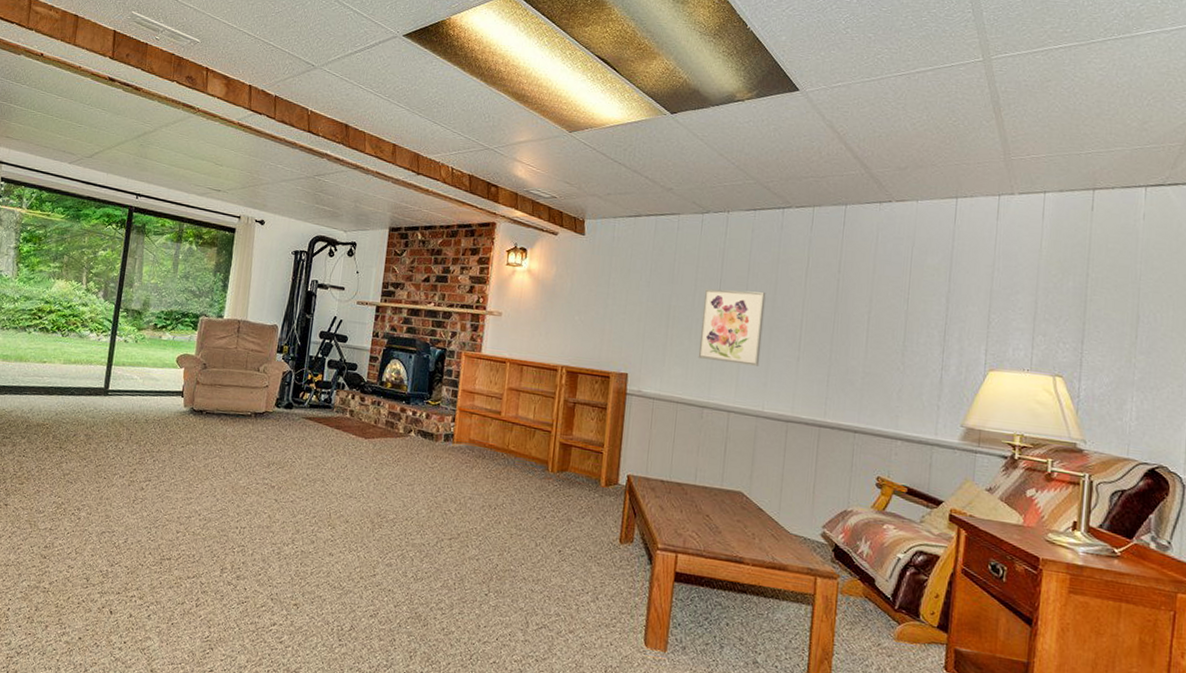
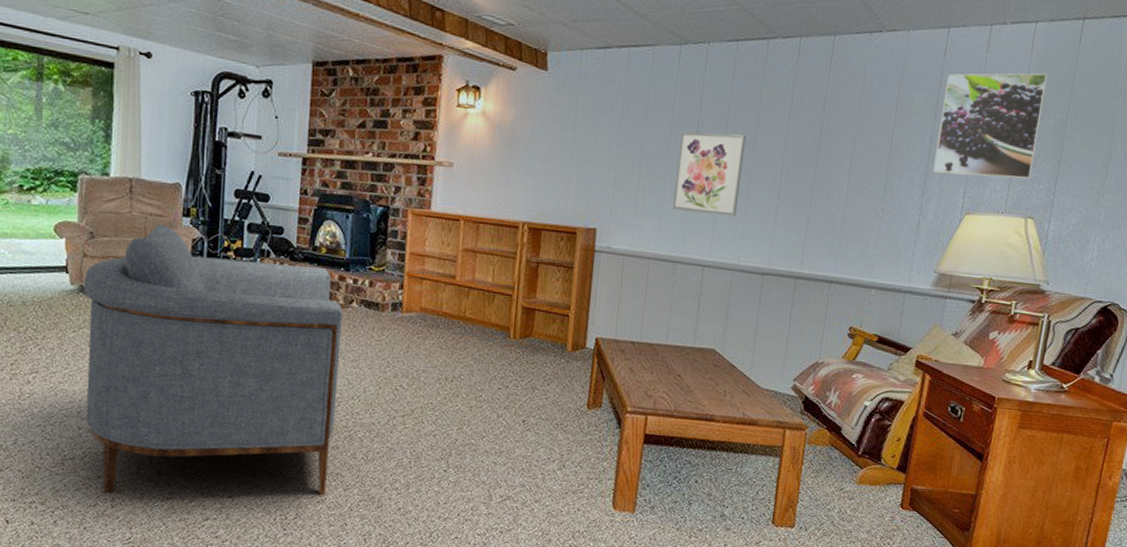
armchair: none [183,359,403,610] -> present [83,224,343,495]
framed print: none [952,238,1062,338] -> present [933,73,1048,179]

